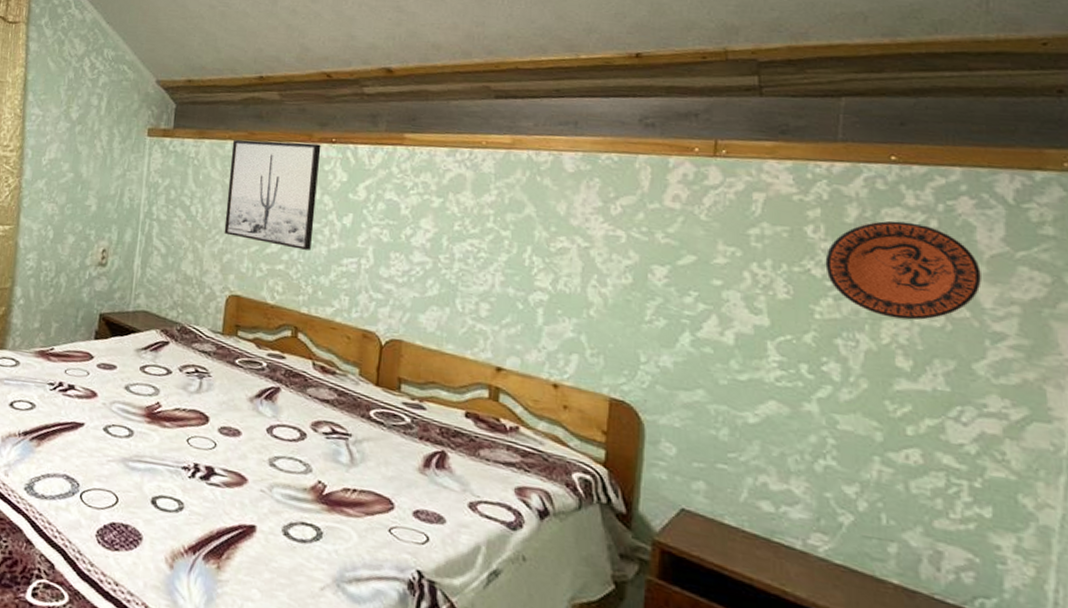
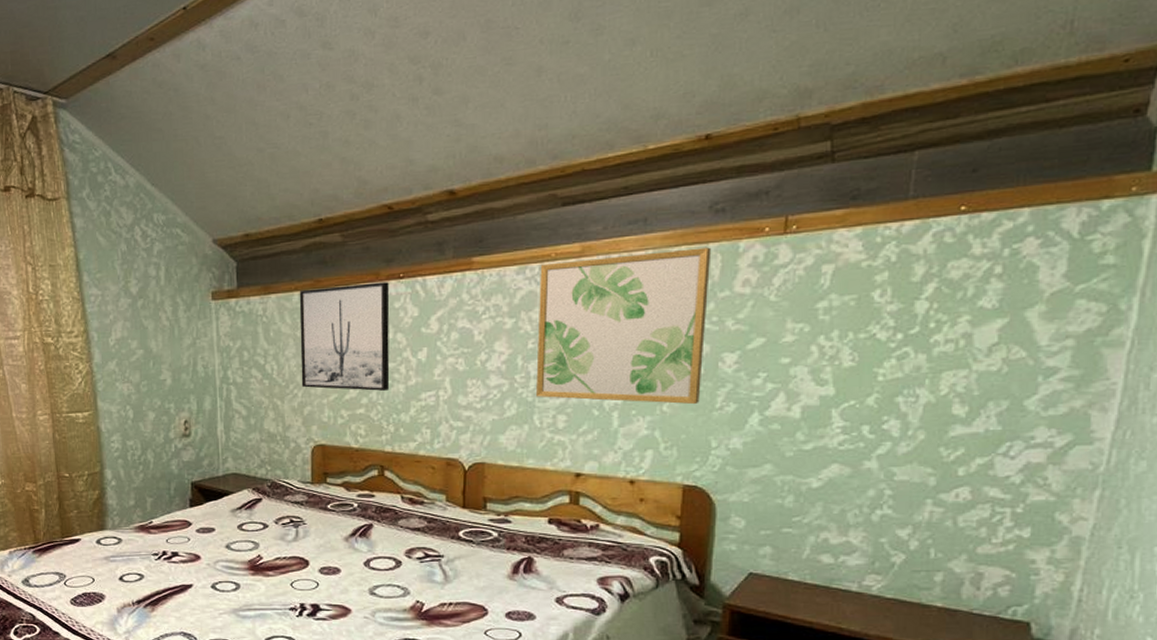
wall art: none [460,150,641,314] -> present [536,247,712,405]
decorative plate: present [825,220,981,321] -> none [890,272,1040,369]

